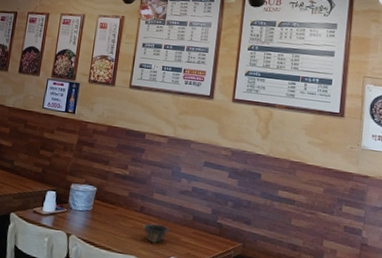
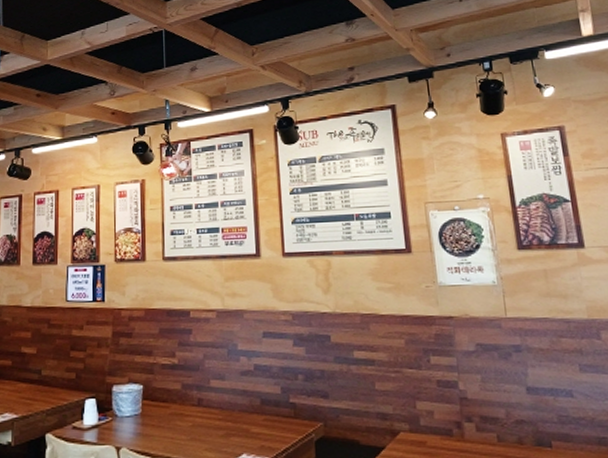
bowl: present [143,222,169,244] -> none [204,416,235,441]

